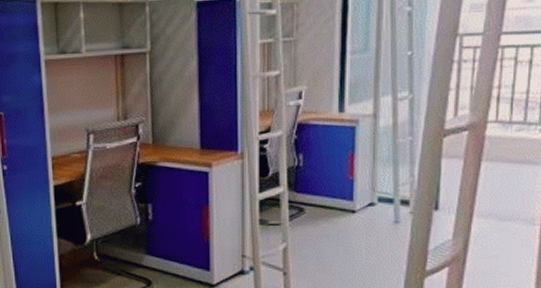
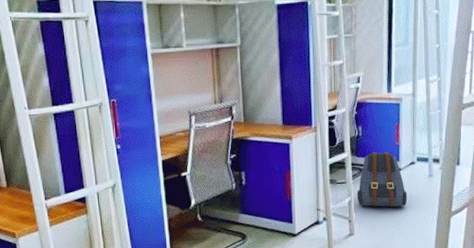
backpack: none [294,187,364,260] -> present [357,152,408,208]

